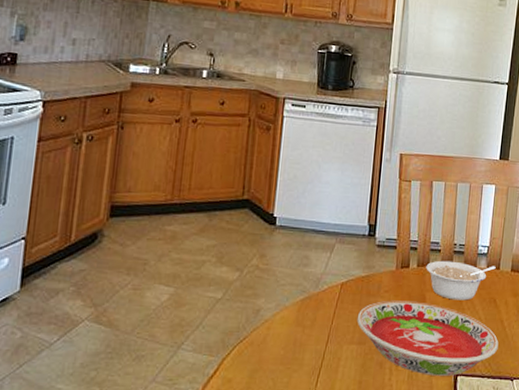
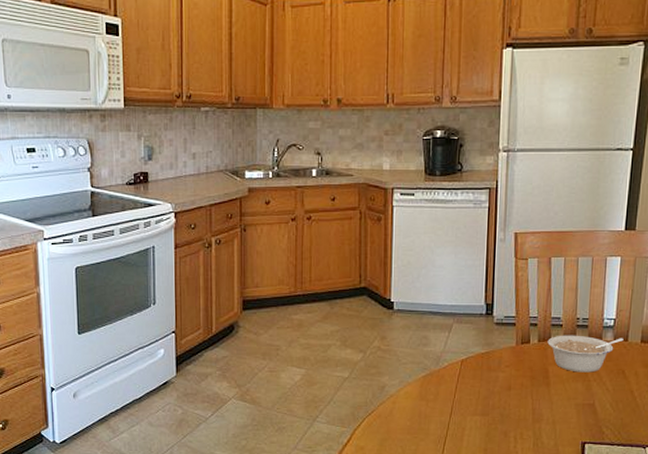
bowl: present [356,300,499,377] -> none [479,374,629,445]

